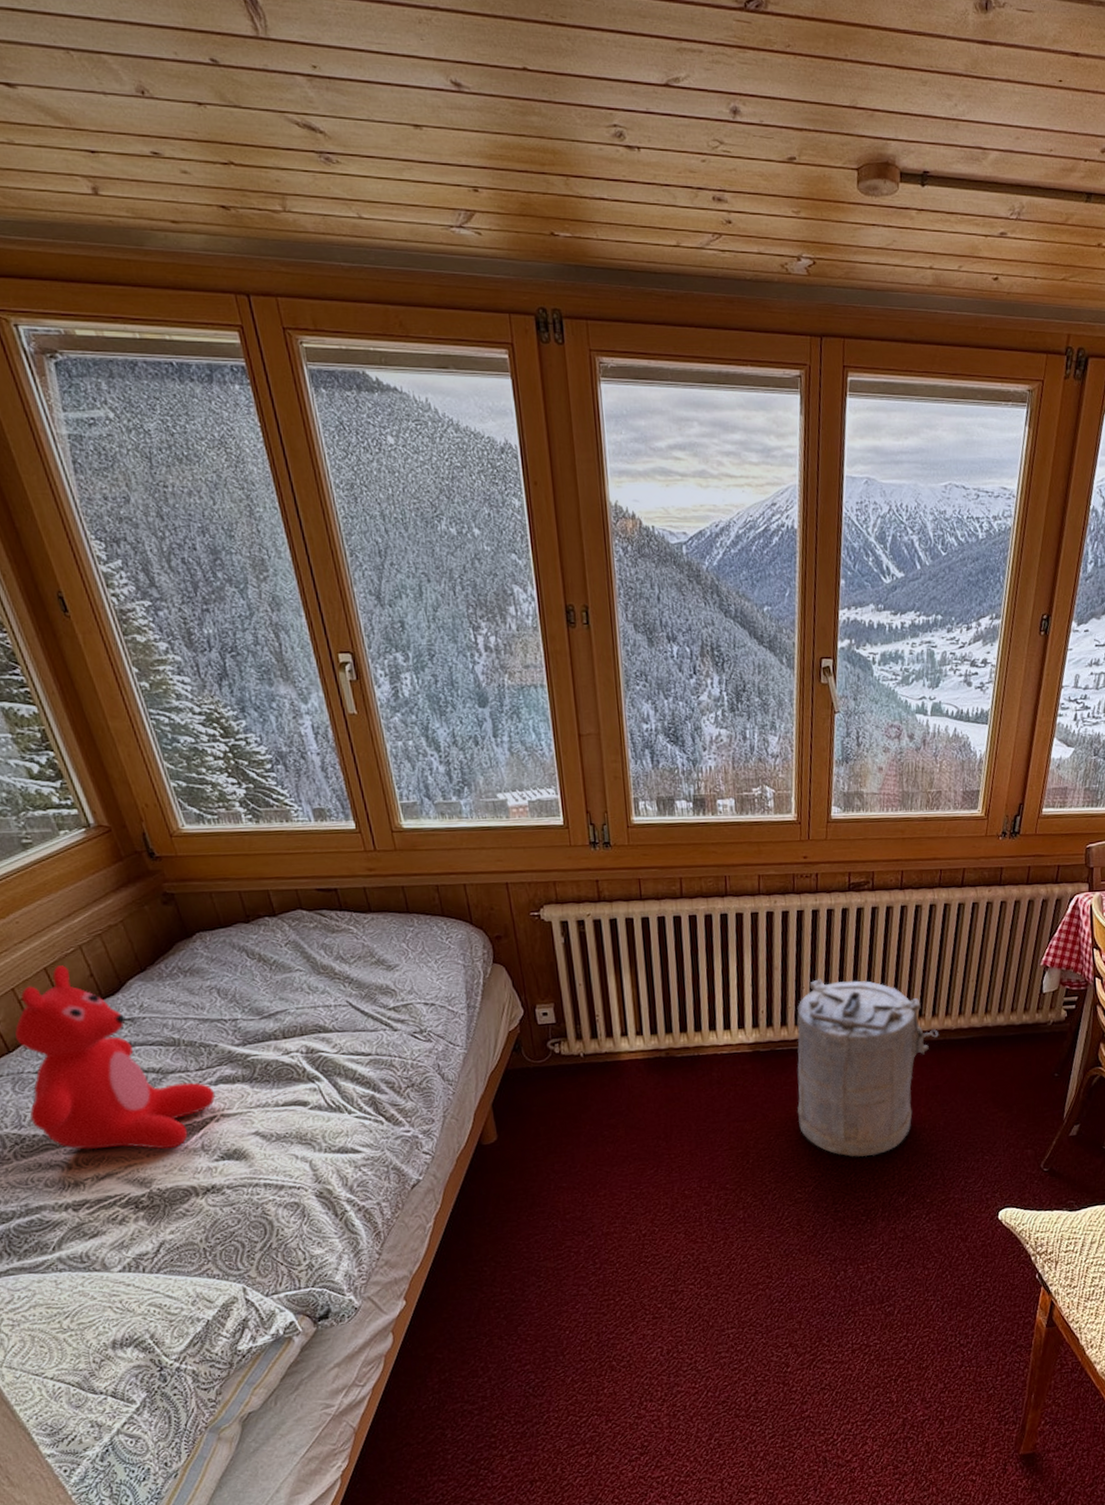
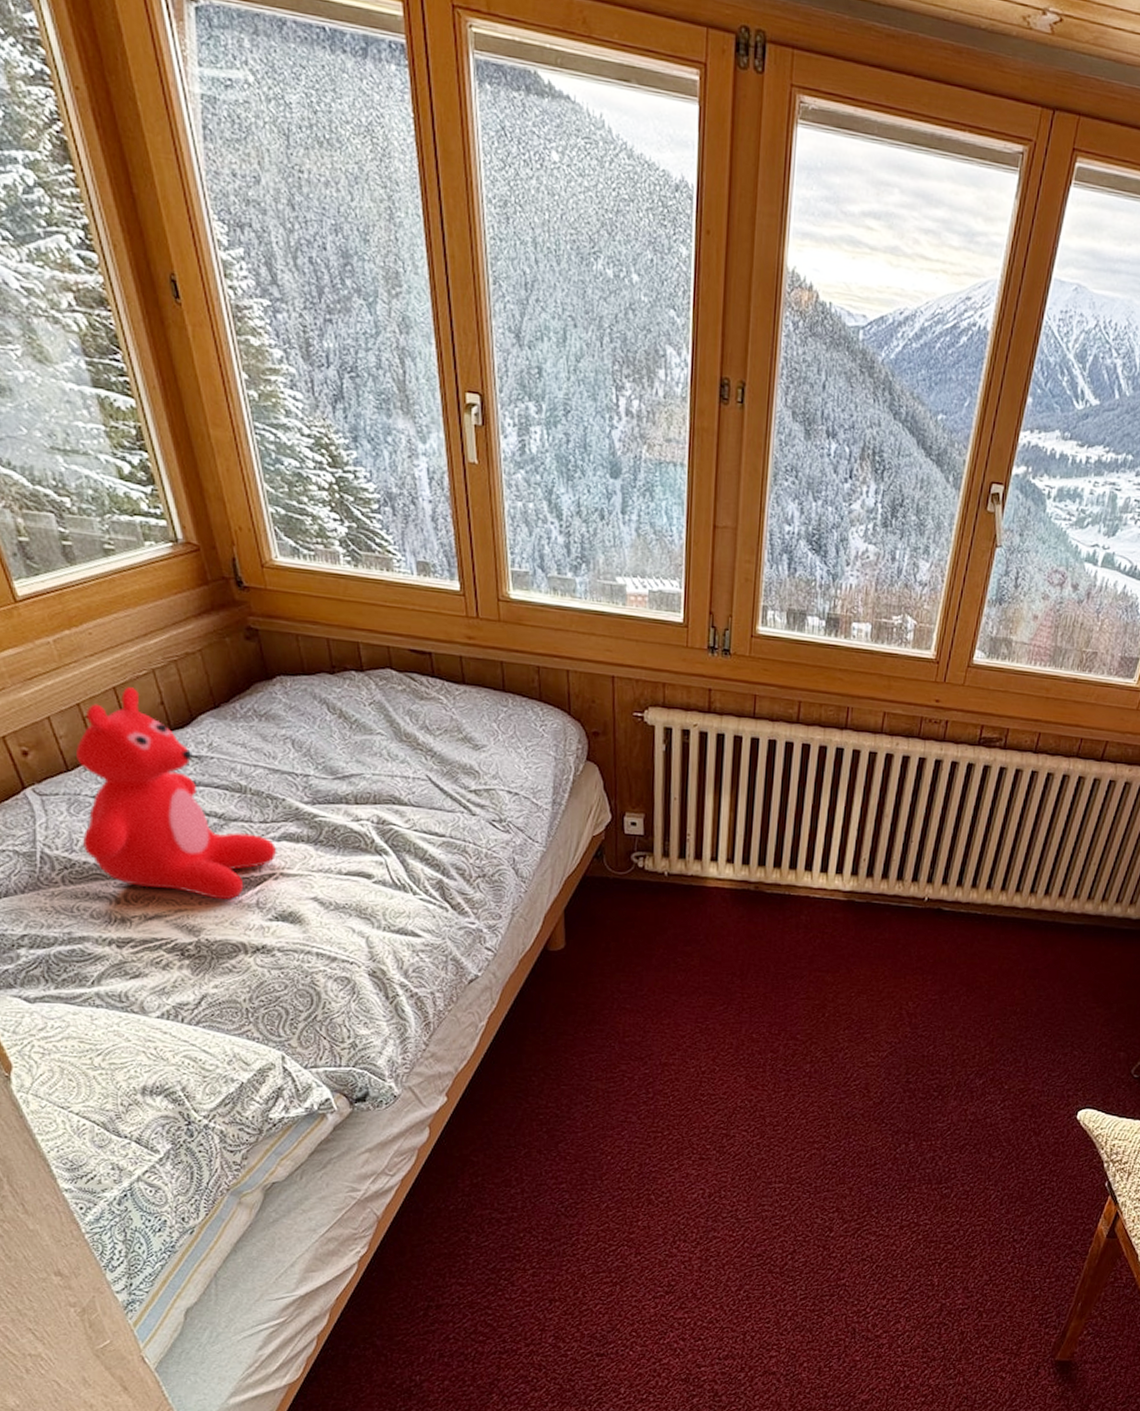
laundry hamper: present [796,979,939,1157] -> none [883,834,1048,1031]

